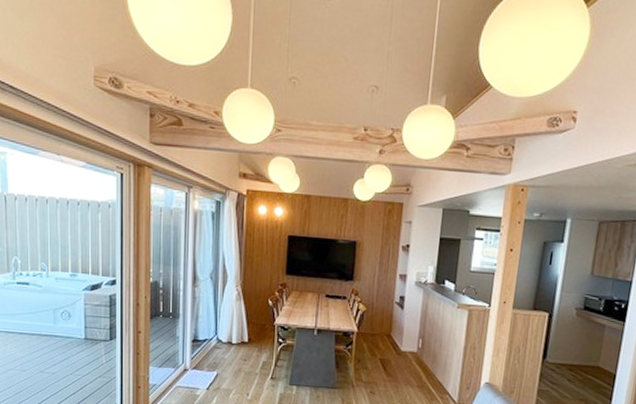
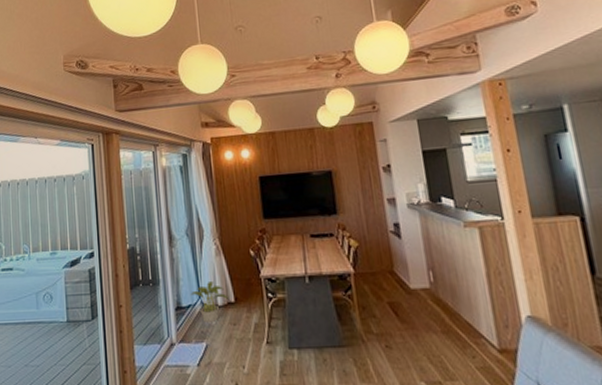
potted plant: none [207,322,242,357] -> present [190,281,228,324]

